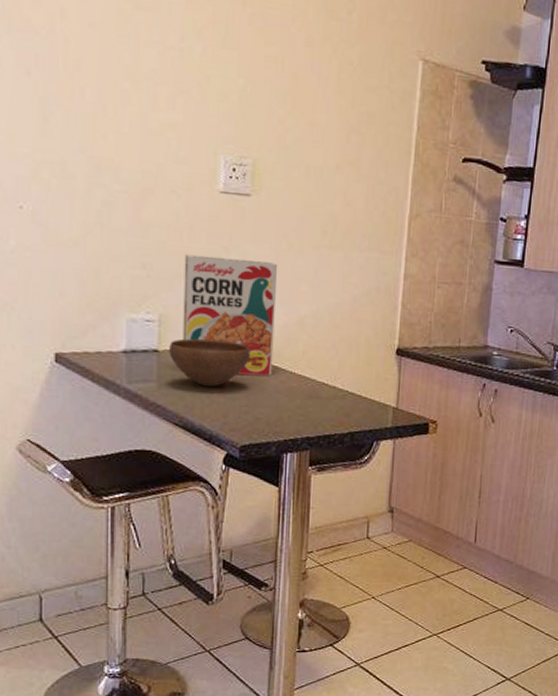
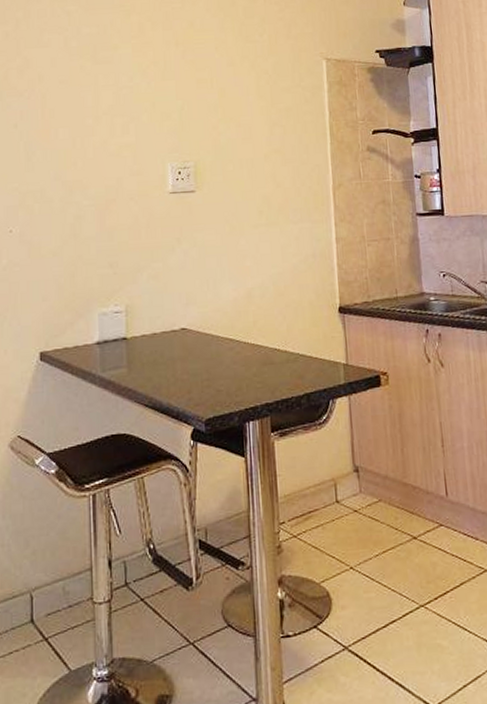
bowl: present [169,338,250,387] -> none [136,321,207,366]
cereal box: present [182,254,278,376] -> none [144,245,228,350]

